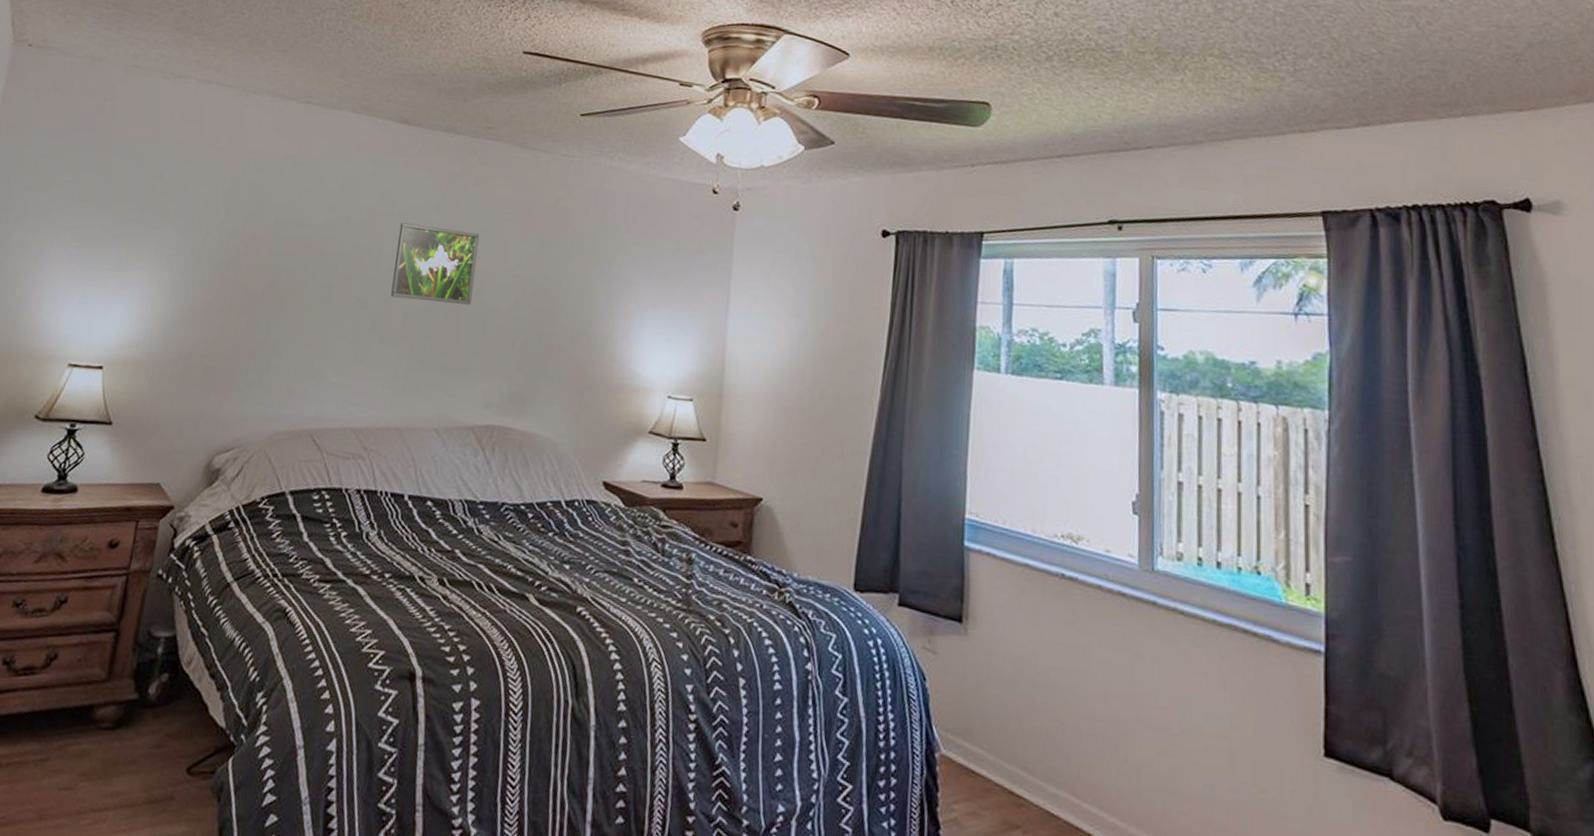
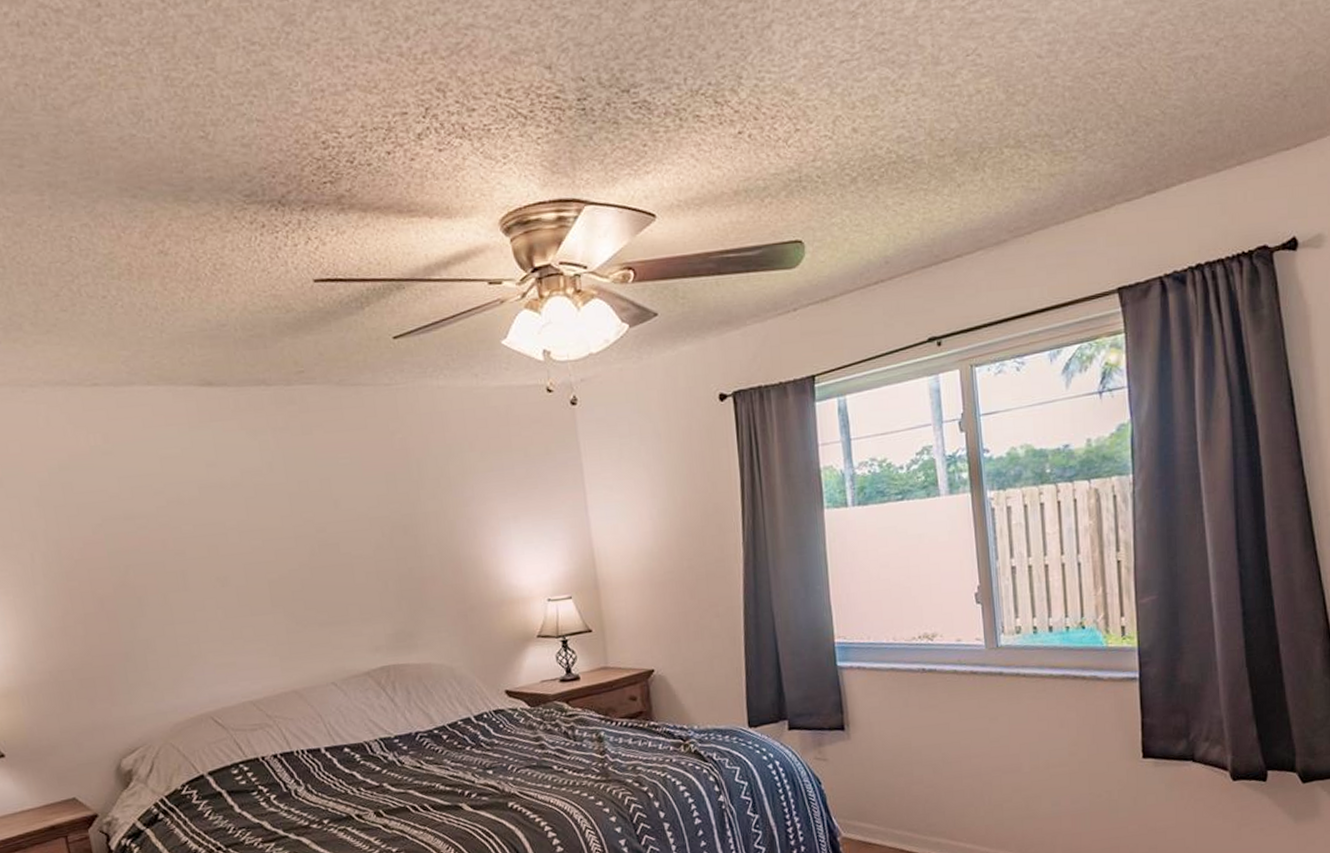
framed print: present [390,223,480,305] -> none [236,485,333,568]

